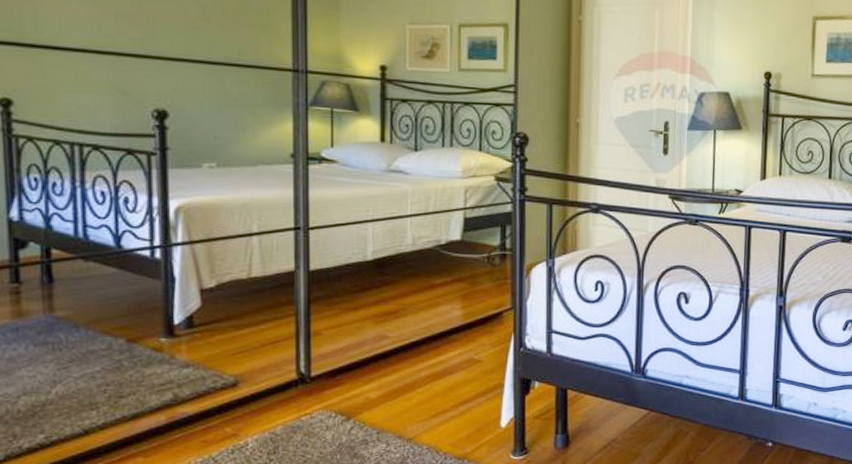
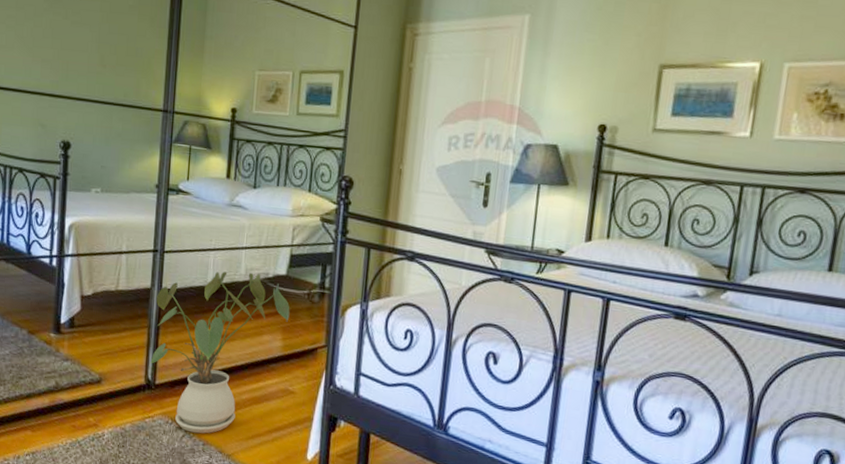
house plant: none [300,241,469,423] -> present [149,271,290,434]

